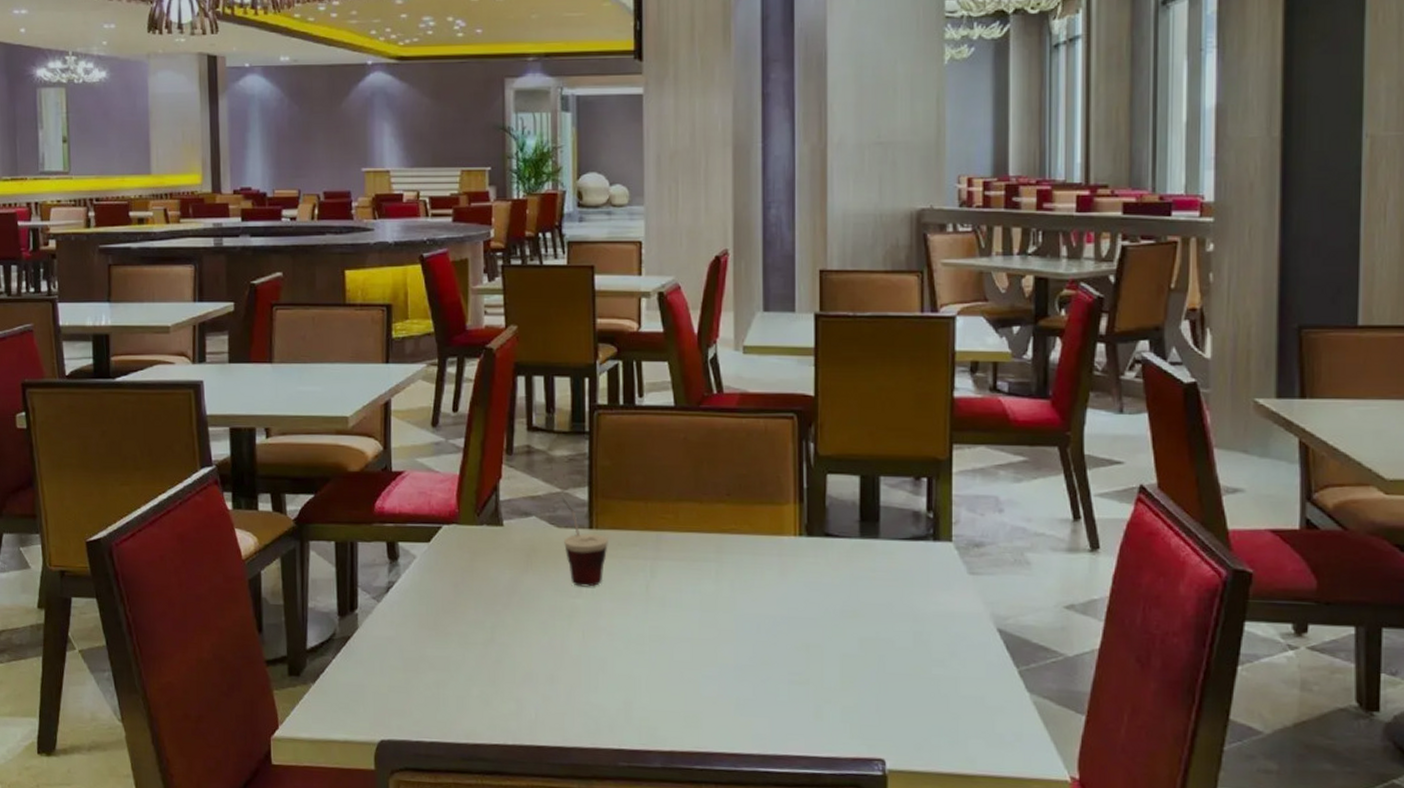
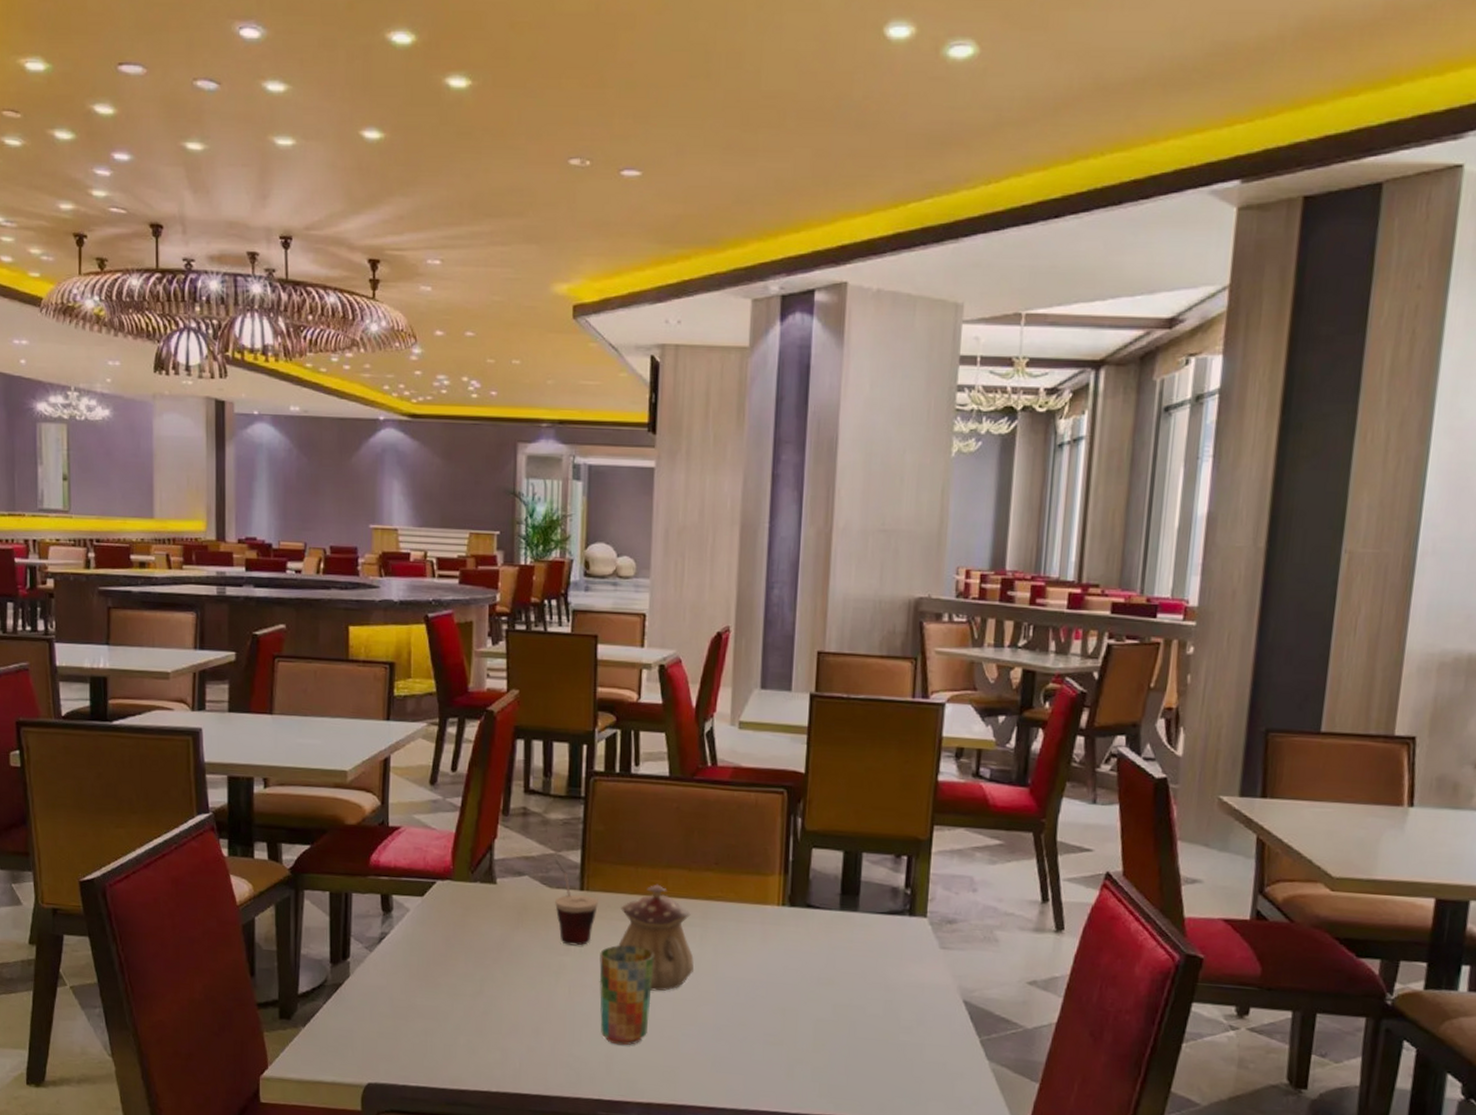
cup: none [613,584,669,691] -> present [599,944,654,1046]
teapot: none [631,519,710,632] -> present [618,884,694,991]

